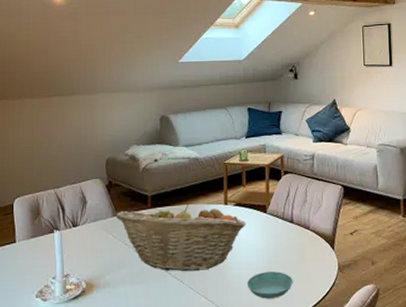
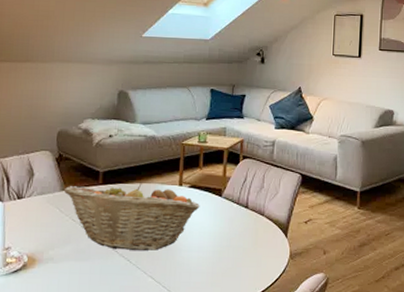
saucer: present [246,272,294,299] -> none [195,256,244,282]

